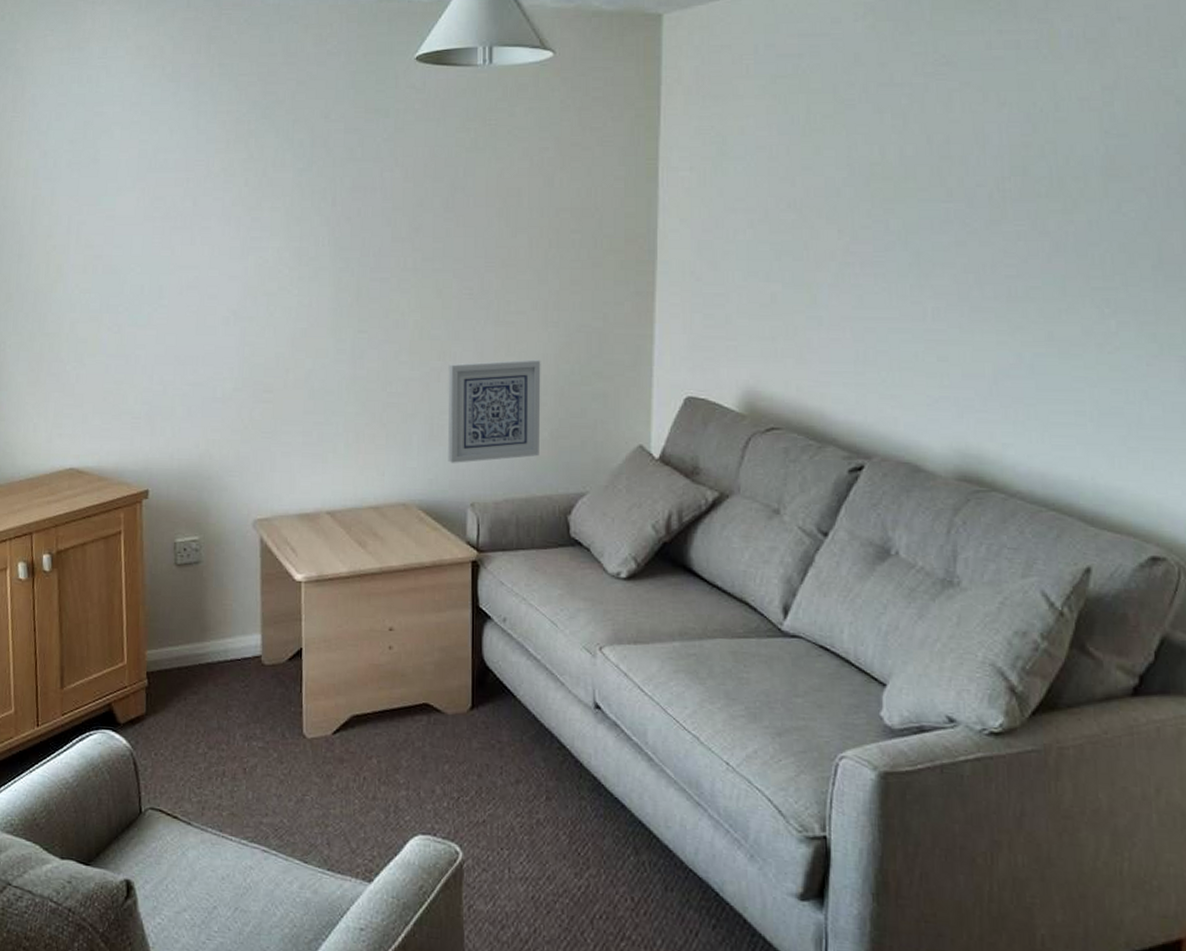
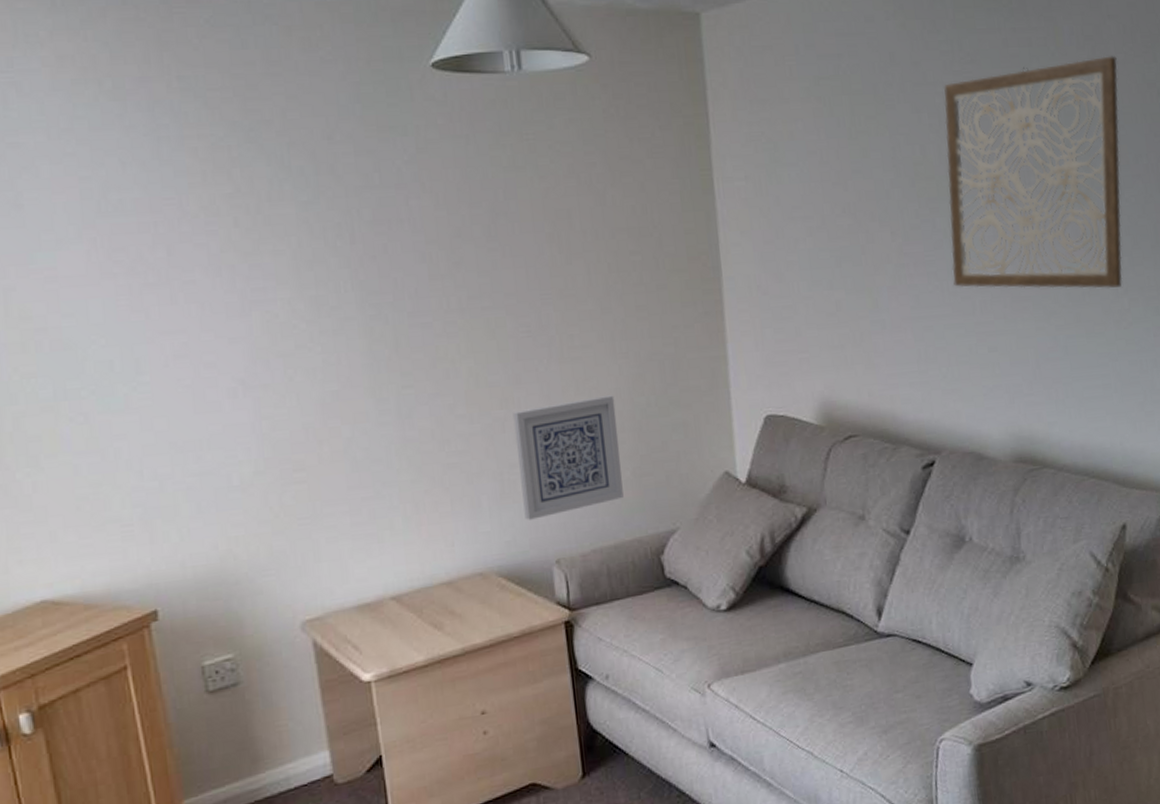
wall art: none [903,60,1125,308] -> present [944,56,1123,289]

